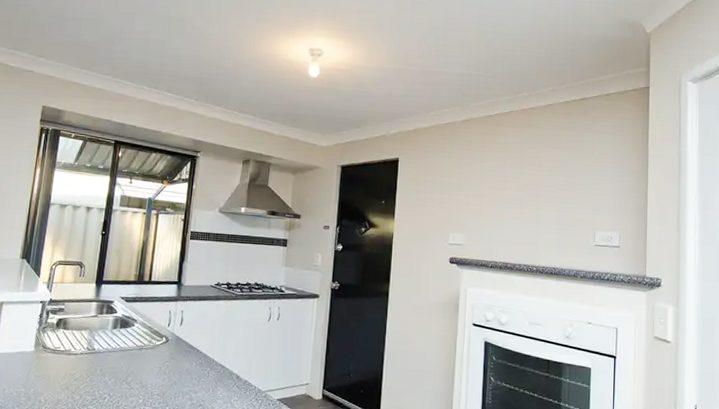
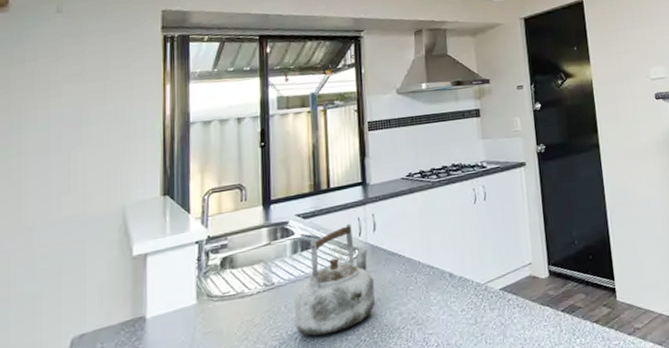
kettle: none [106,313,175,402] -> present [294,223,375,336]

